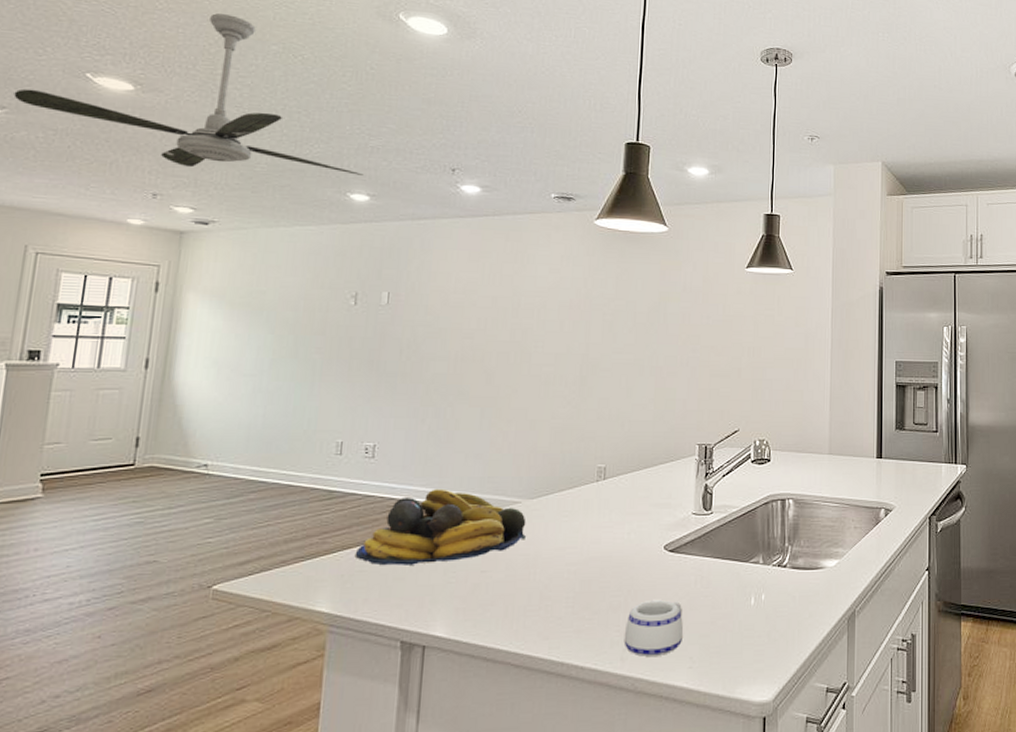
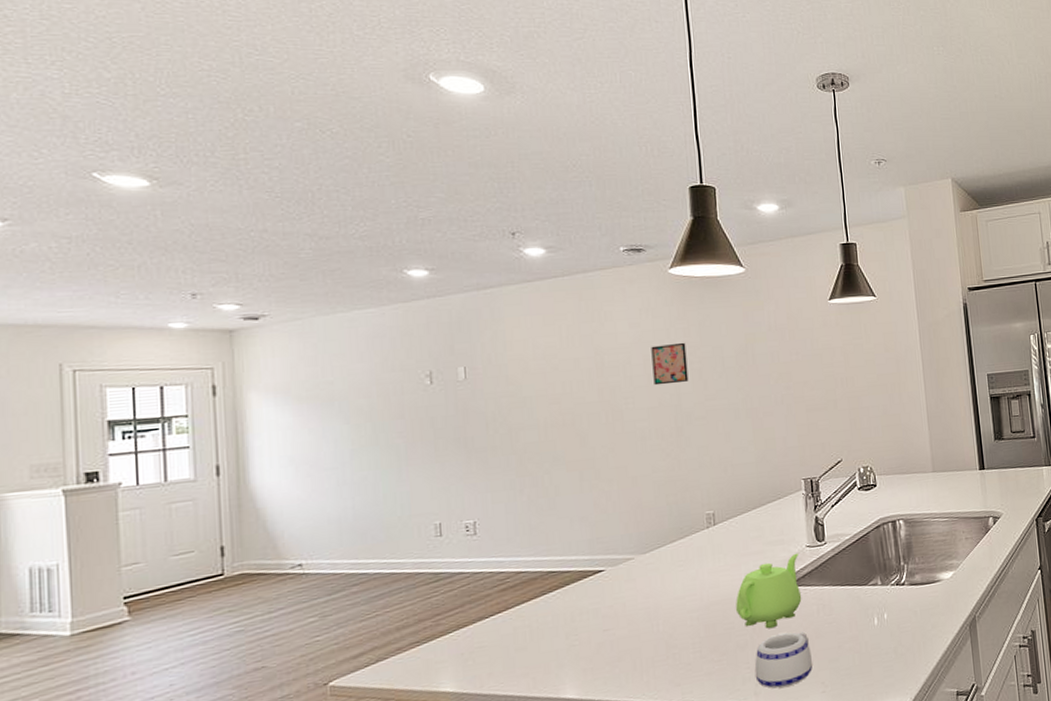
ceiling fan: present [14,13,364,175] -> none [14,94,418,262]
fruit bowl: present [355,489,527,566] -> none [471,555,645,639]
wall art: none [565,293,601,333] -> present [651,342,689,386]
teapot: none [614,519,683,594] -> present [736,553,802,629]

